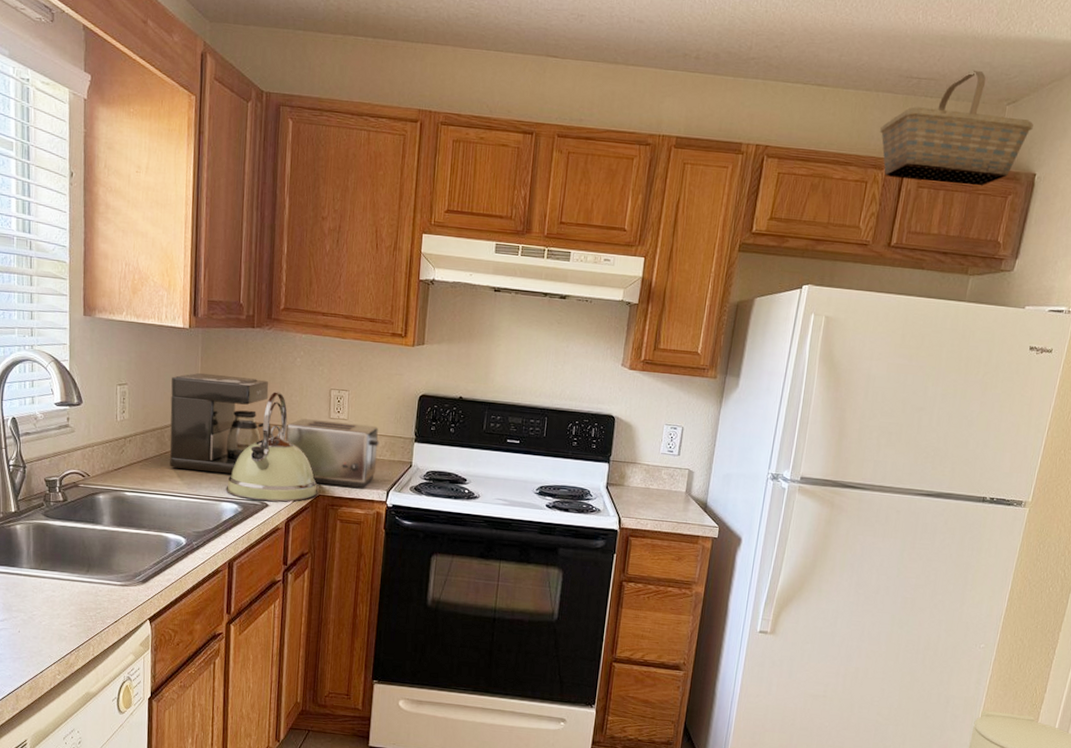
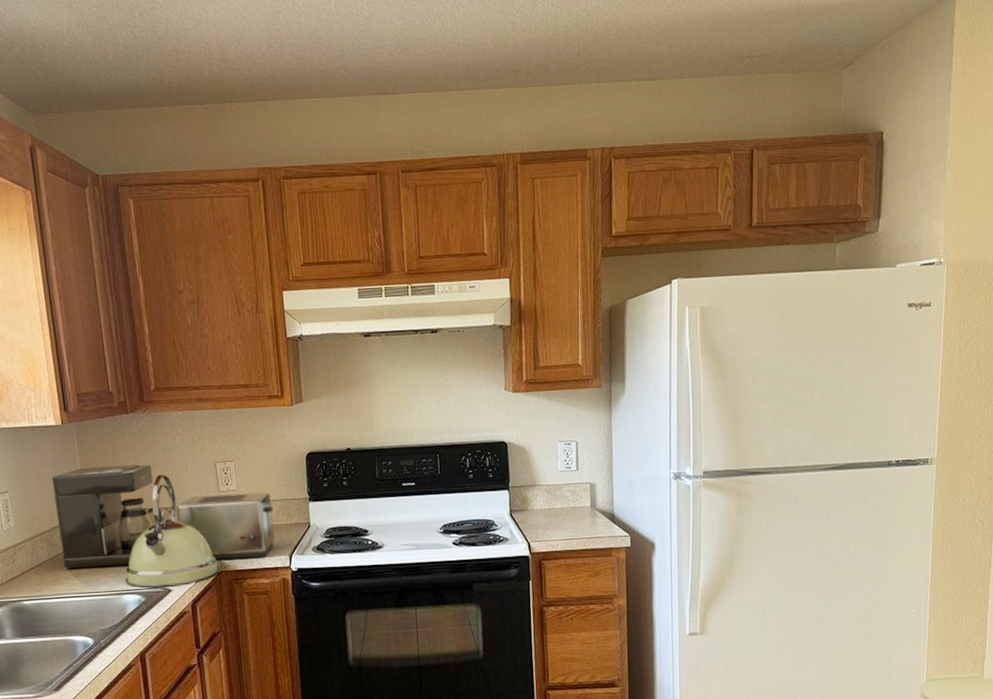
basket: present [880,69,1034,187] -> none [722,39,872,159]

